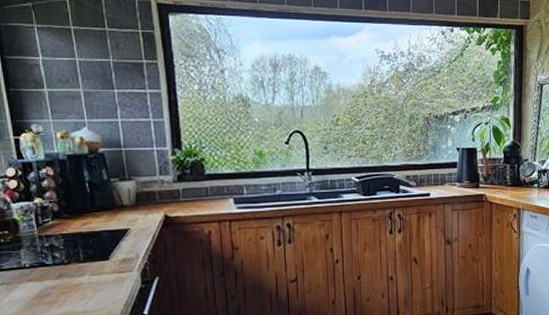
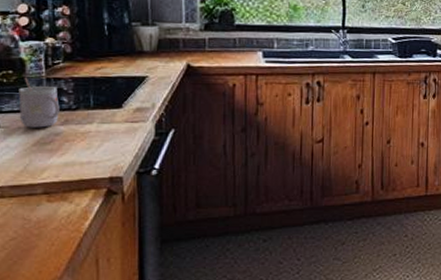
mug: none [15,236,54,283] -> present [18,77,60,128]

